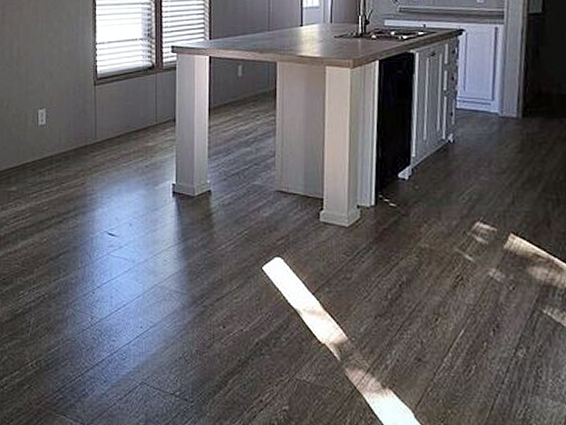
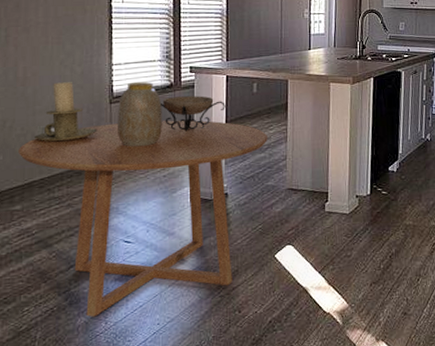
dining table: none [14,105,254,310] -> present [18,120,268,317]
candle holder: none [27,62,83,124] -> present [35,82,97,142]
vase: none [100,62,144,133] -> present [116,81,162,147]
decorative bowl: none [143,79,208,119] -> present [161,96,225,132]

